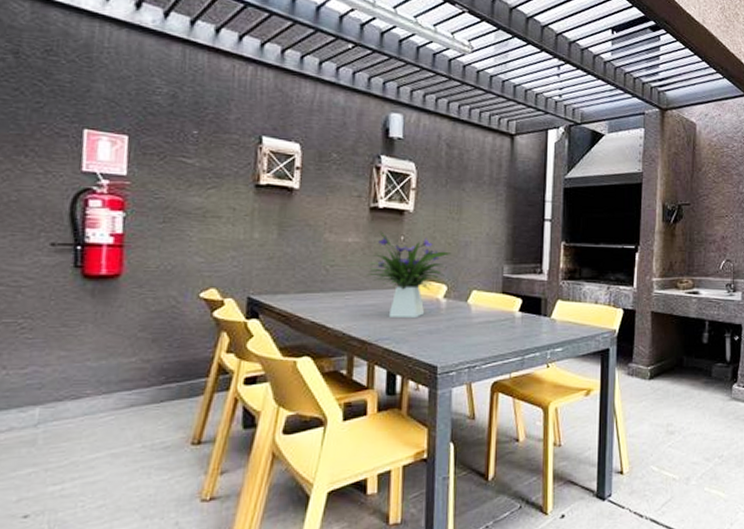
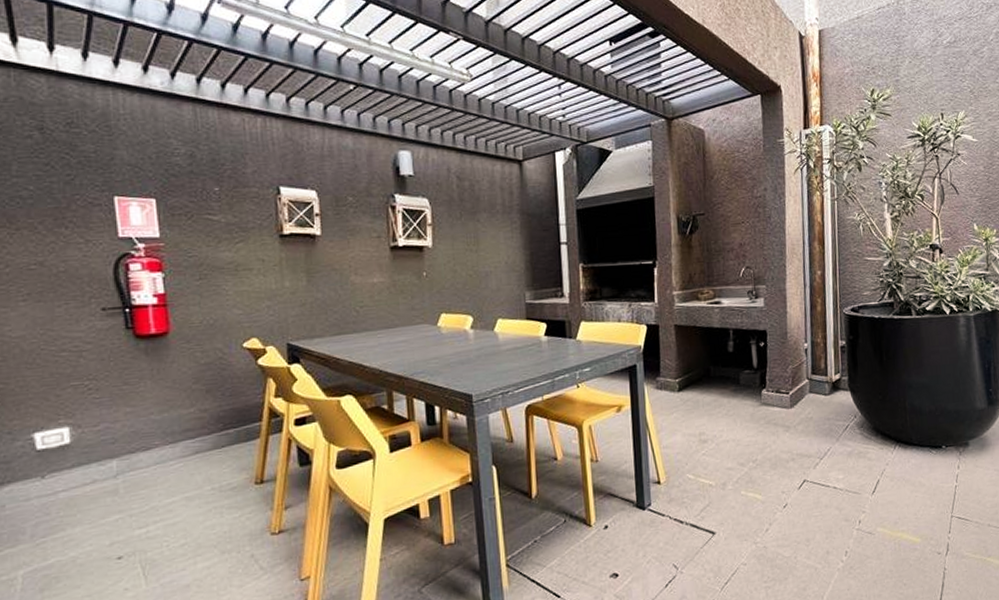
flower arrangement: present [367,231,452,317] -> none [395,269,474,352]

